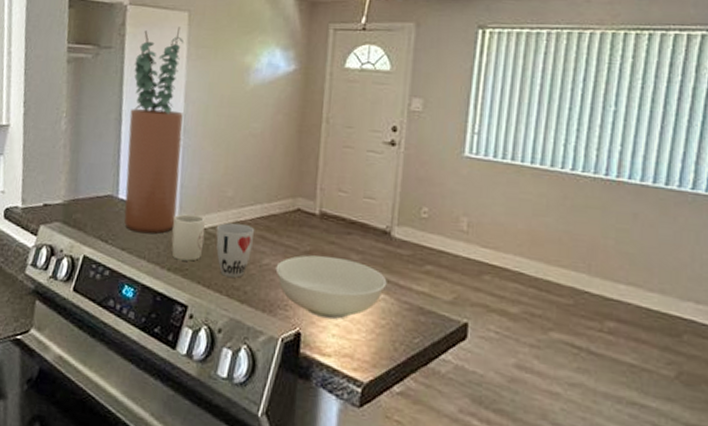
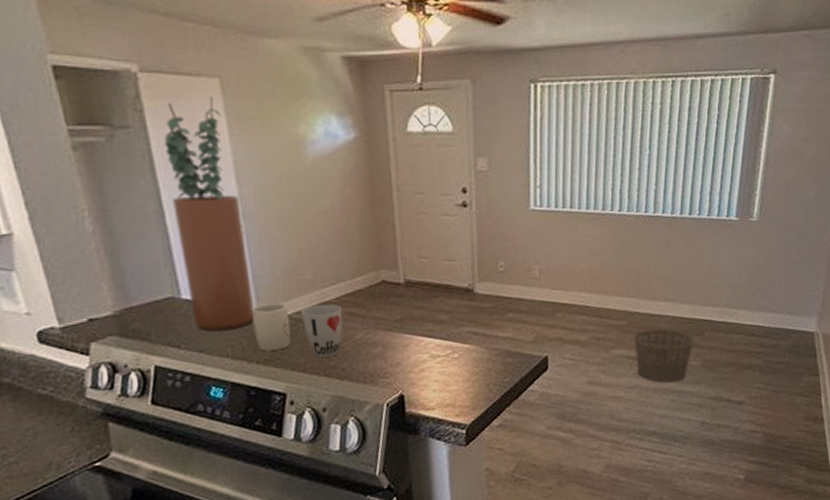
bowl: present [275,255,387,319] -> none [369,320,476,377]
basket: none [580,316,666,392] -> present [633,329,694,383]

